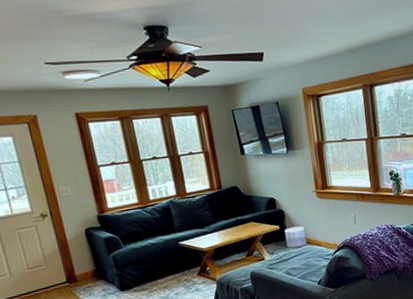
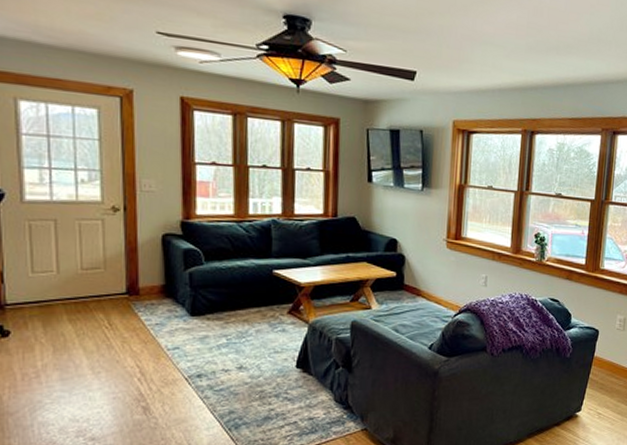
planter: present [284,226,307,248] -> none [400,276,425,301]

